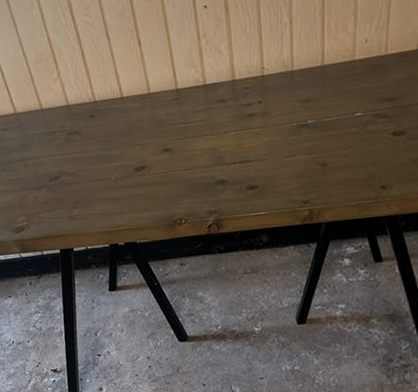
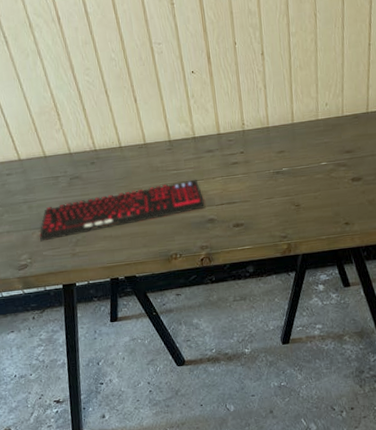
keyboard: none [36,134,216,203] -> present [39,179,206,242]

